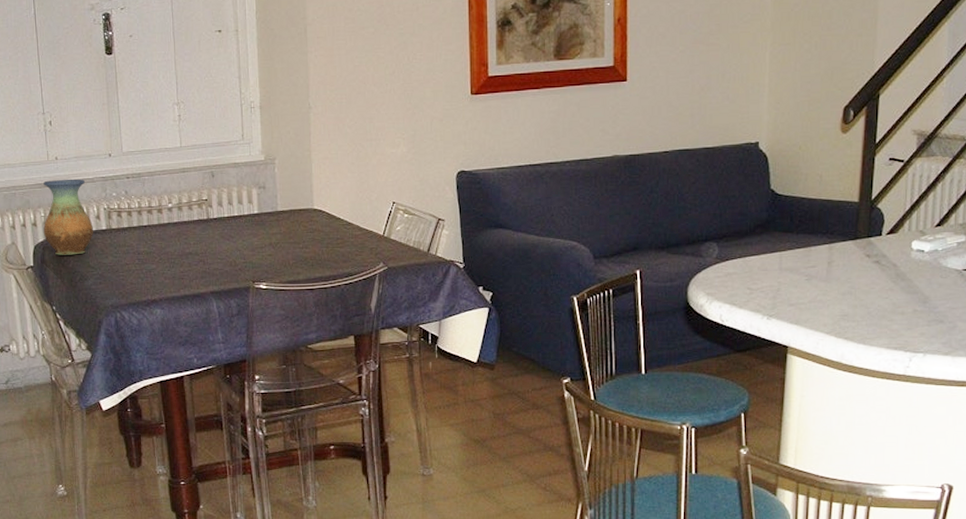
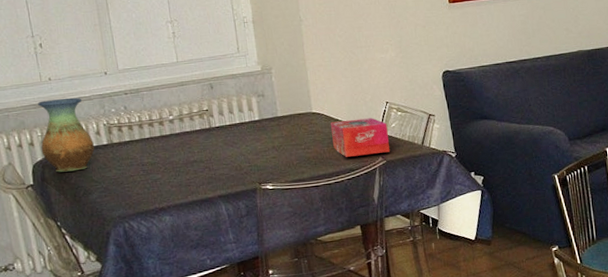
tissue box: none [331,219,393,260] -> present [330,118,391,157]

